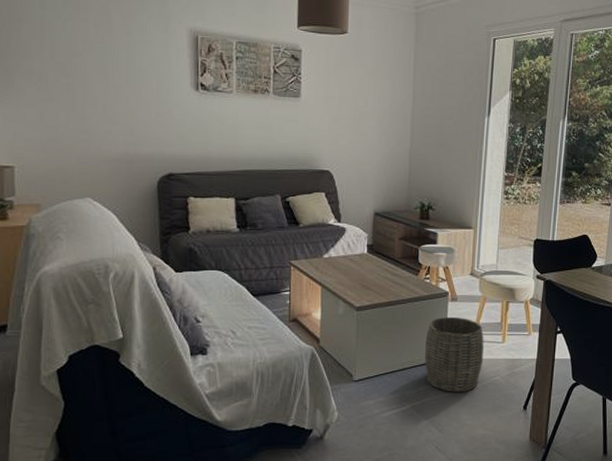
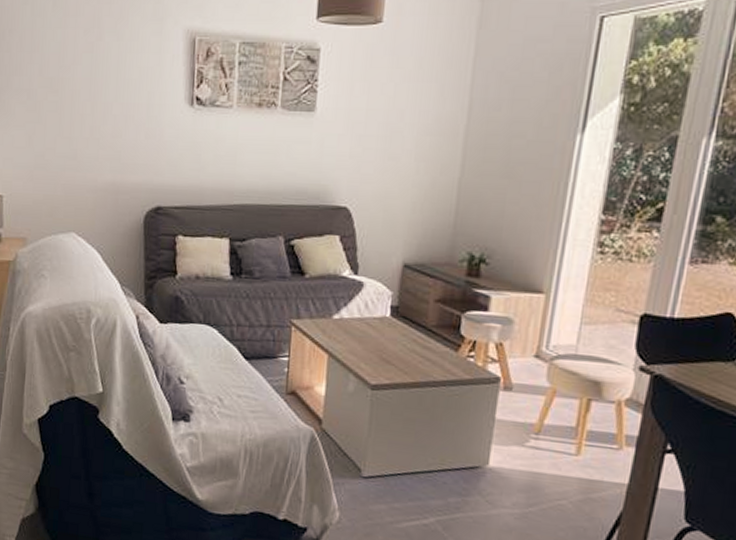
woven basket: present [424,316,484,392] -> none [458,410,549,514]

